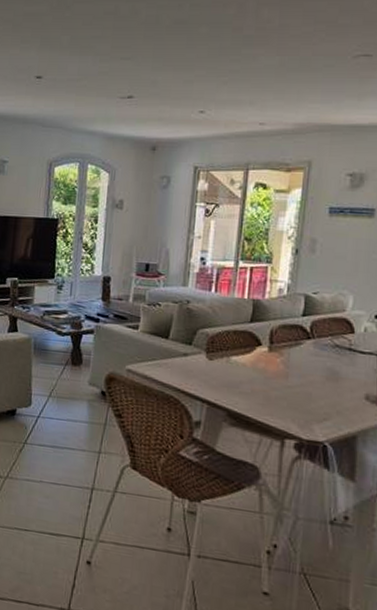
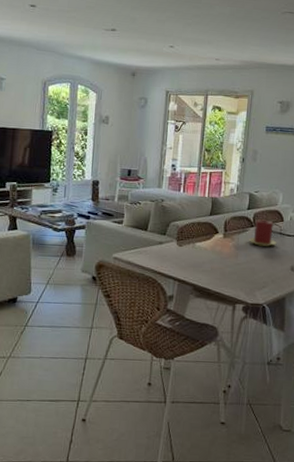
candle: none [304,329,345,366] -> present [249,219,277,247]

